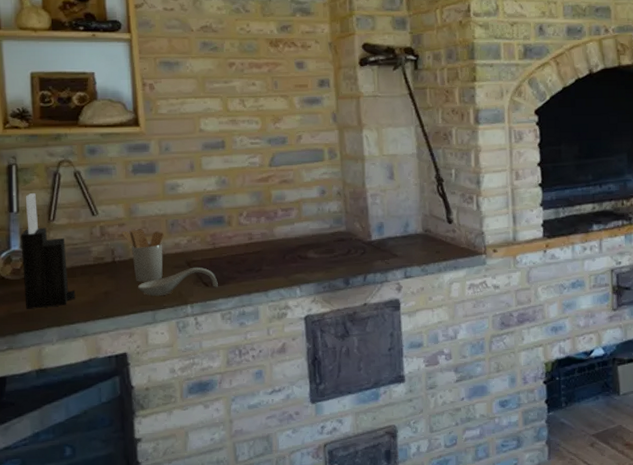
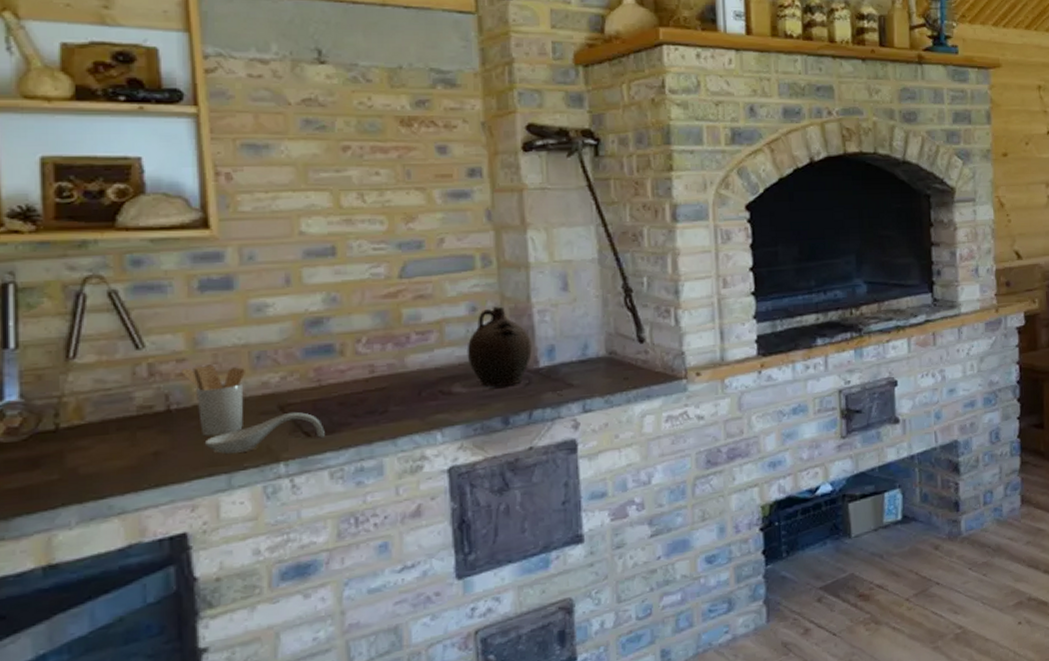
knife block: present [21,193,76,310] -> none [20,322,108,484]
ceramic jug: none [318,190,366,255] -> present [467,306,532,388]

